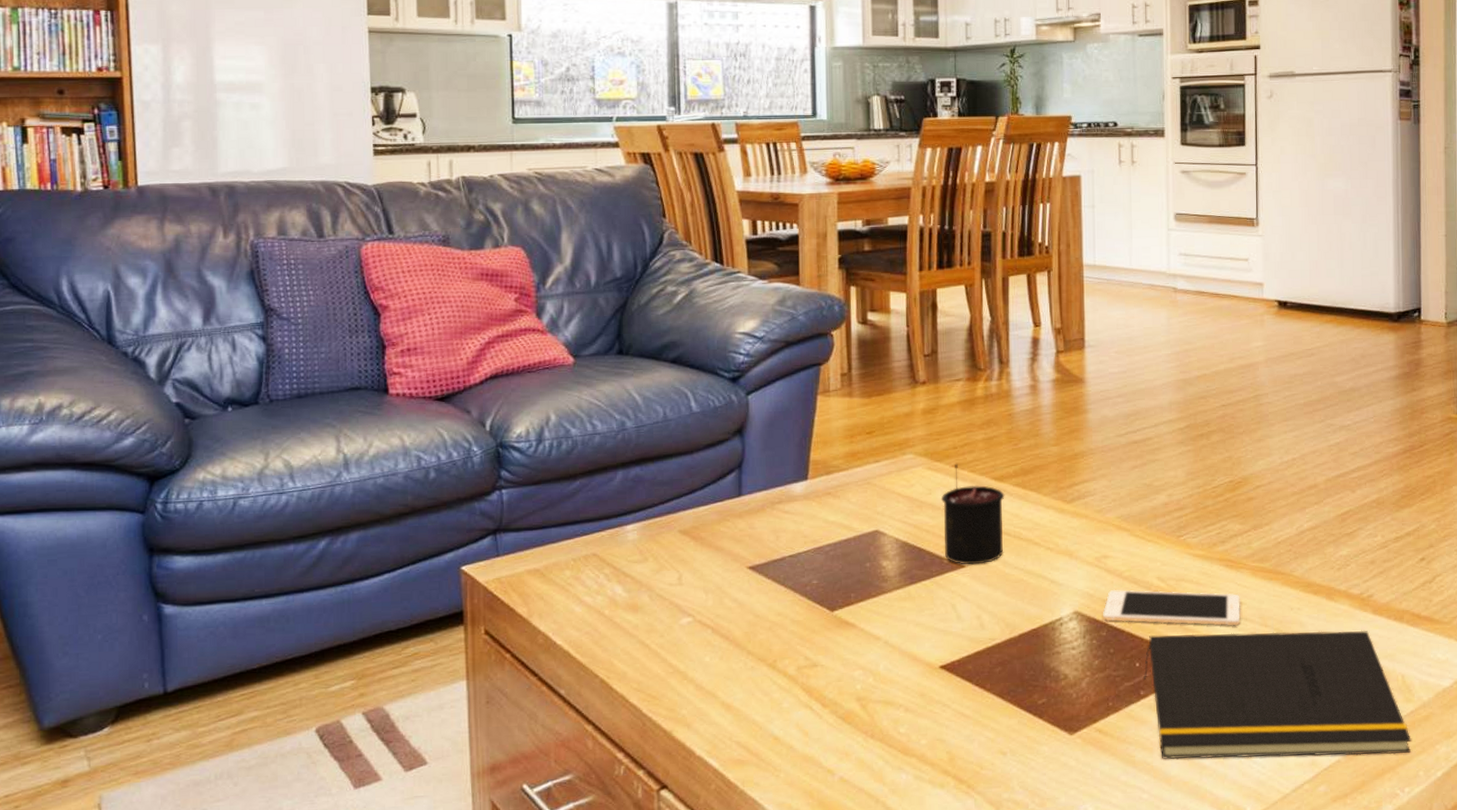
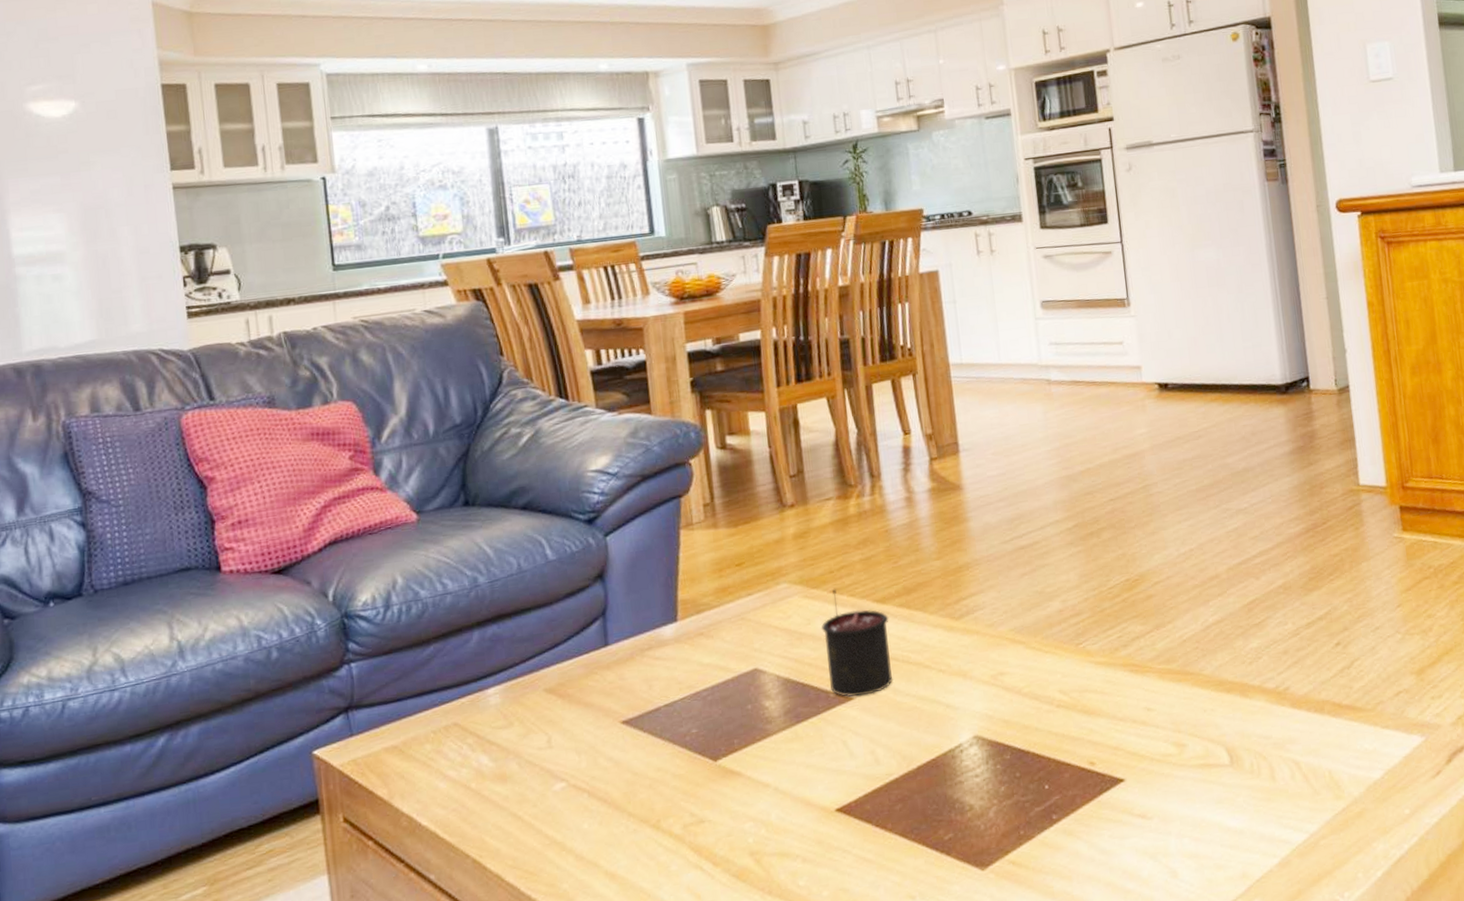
cell phone: present [1103,589,1241,626] -> none [1004,700,1152,744]
notepad: present [1143,630,1412,760] -> none [1054,726,1348,887]

